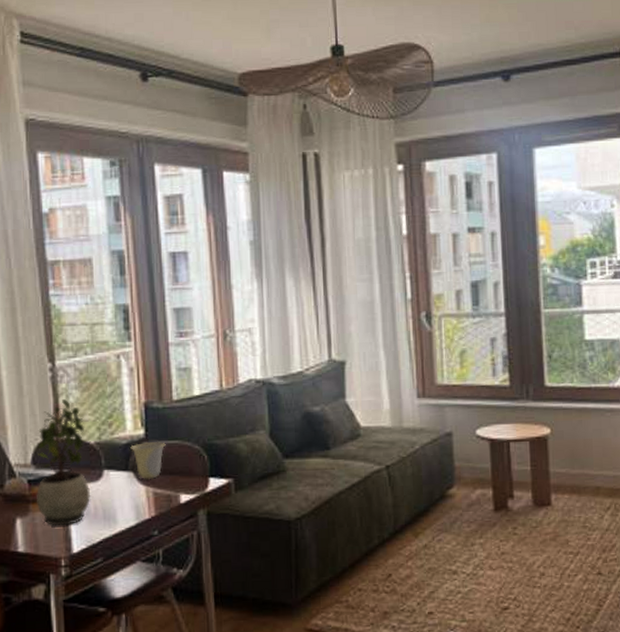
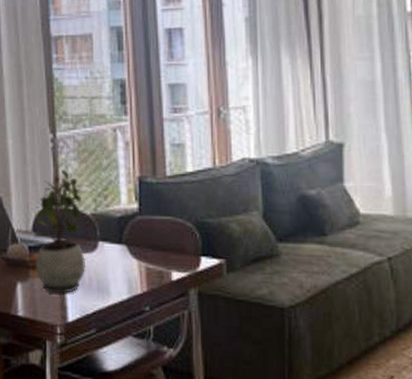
cup: present [130,441,166,479] -> none [124,216,159,254]

